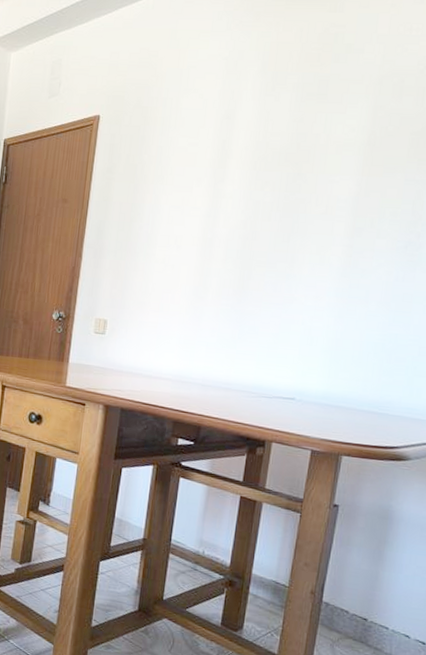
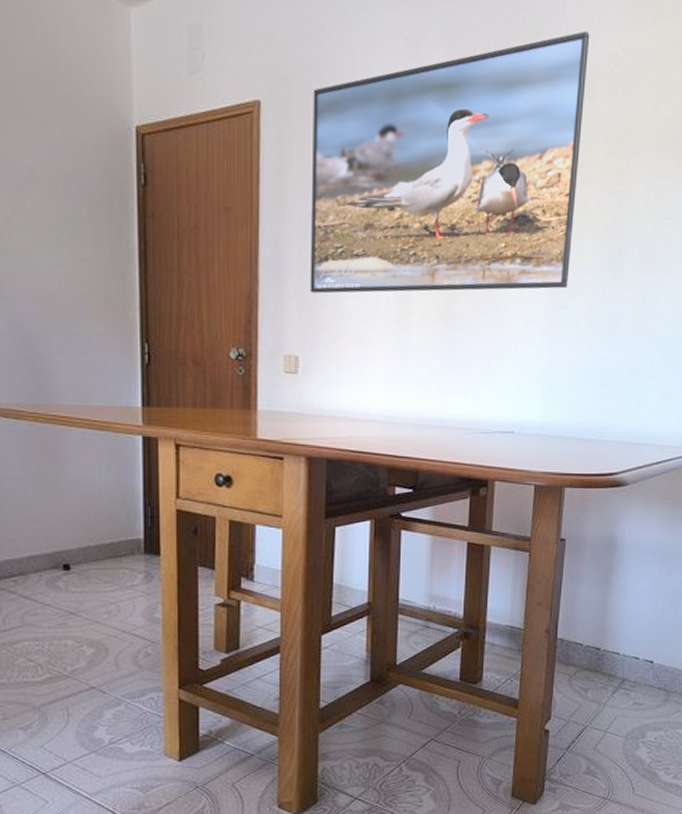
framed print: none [122,39,401,270] -> present [310,31,590,294]

